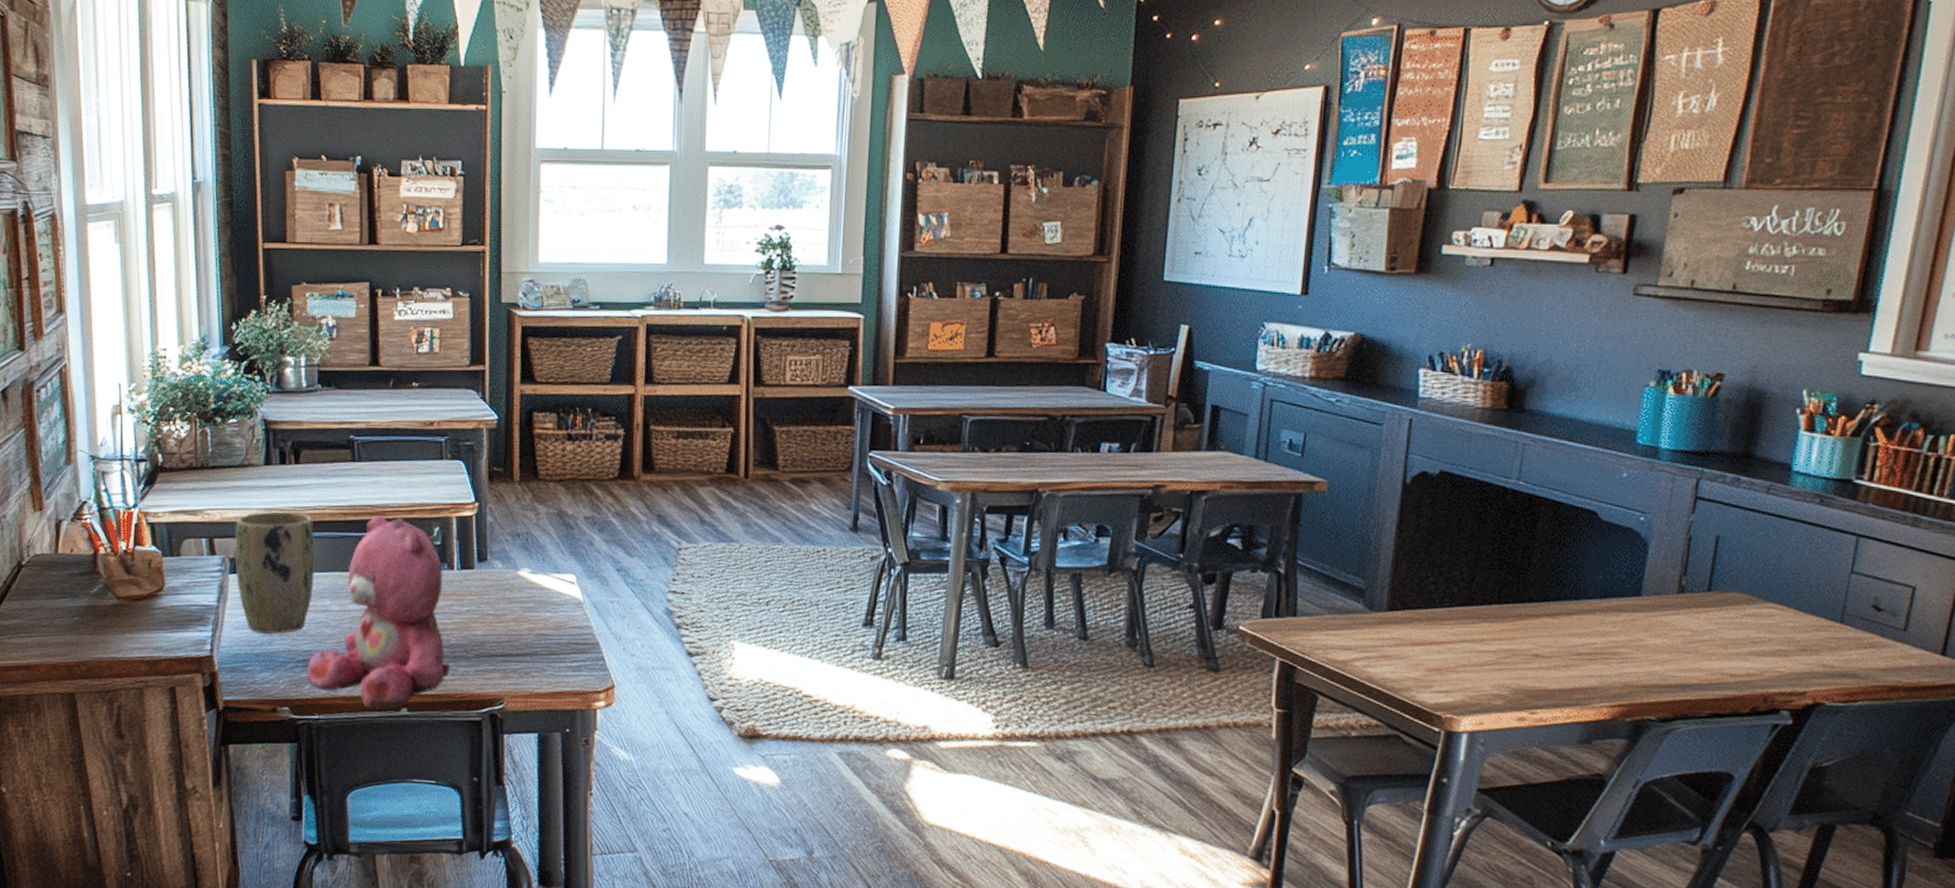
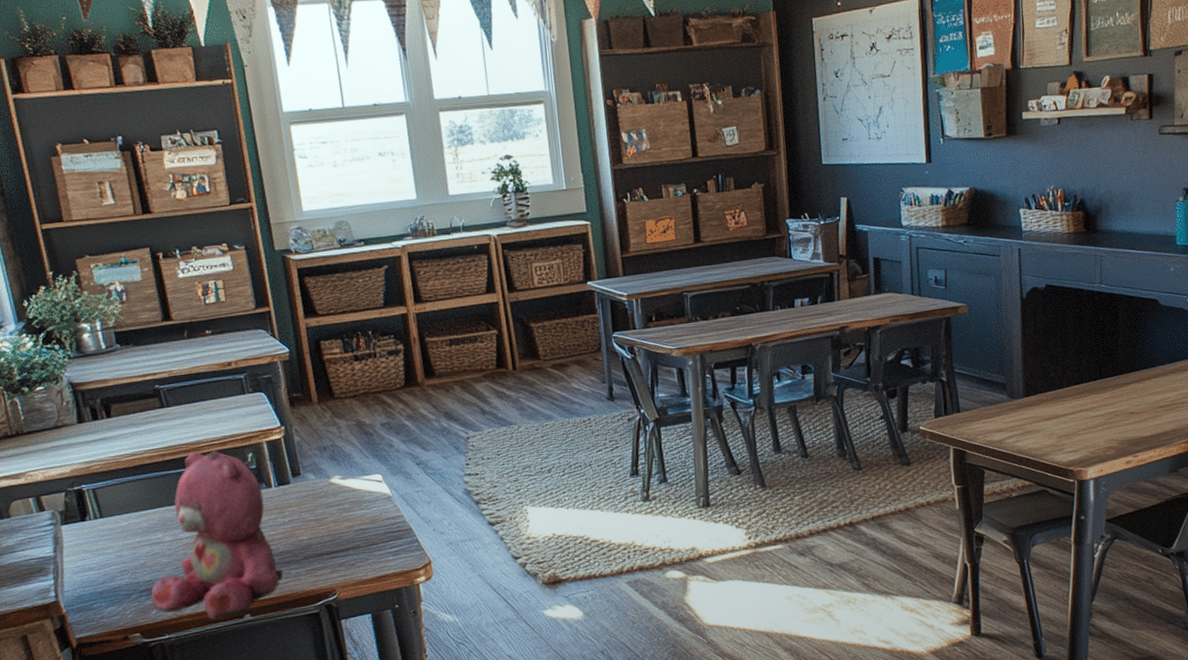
plant pot: present [235,511,315,634] -> none [59,461,145,573]

